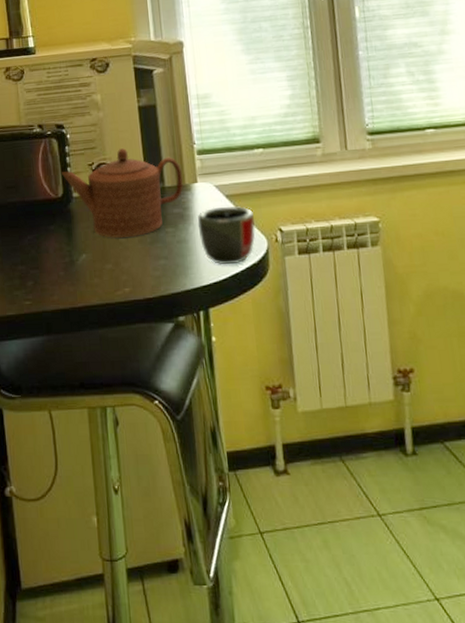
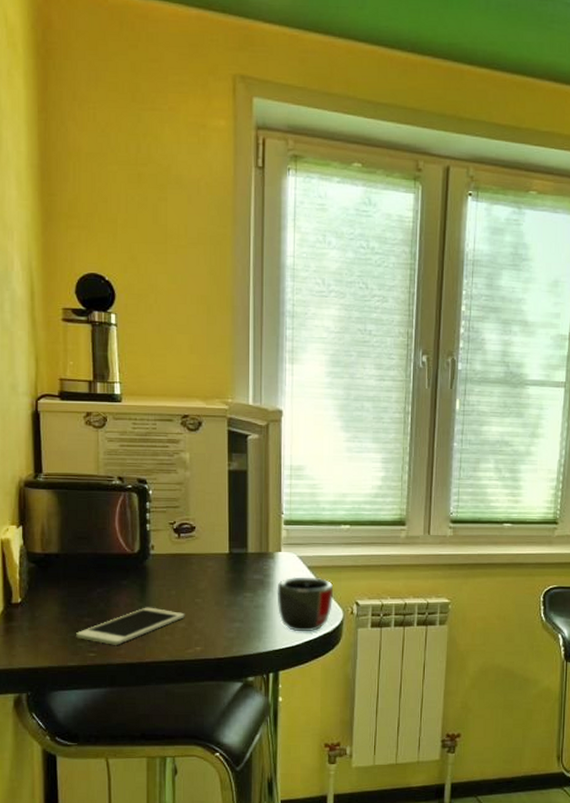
cell phone: none [12,250,111,292] -> present [76,607,185,645]
teapot: present [62,148,183,238] -> none [140,511,267,598]

